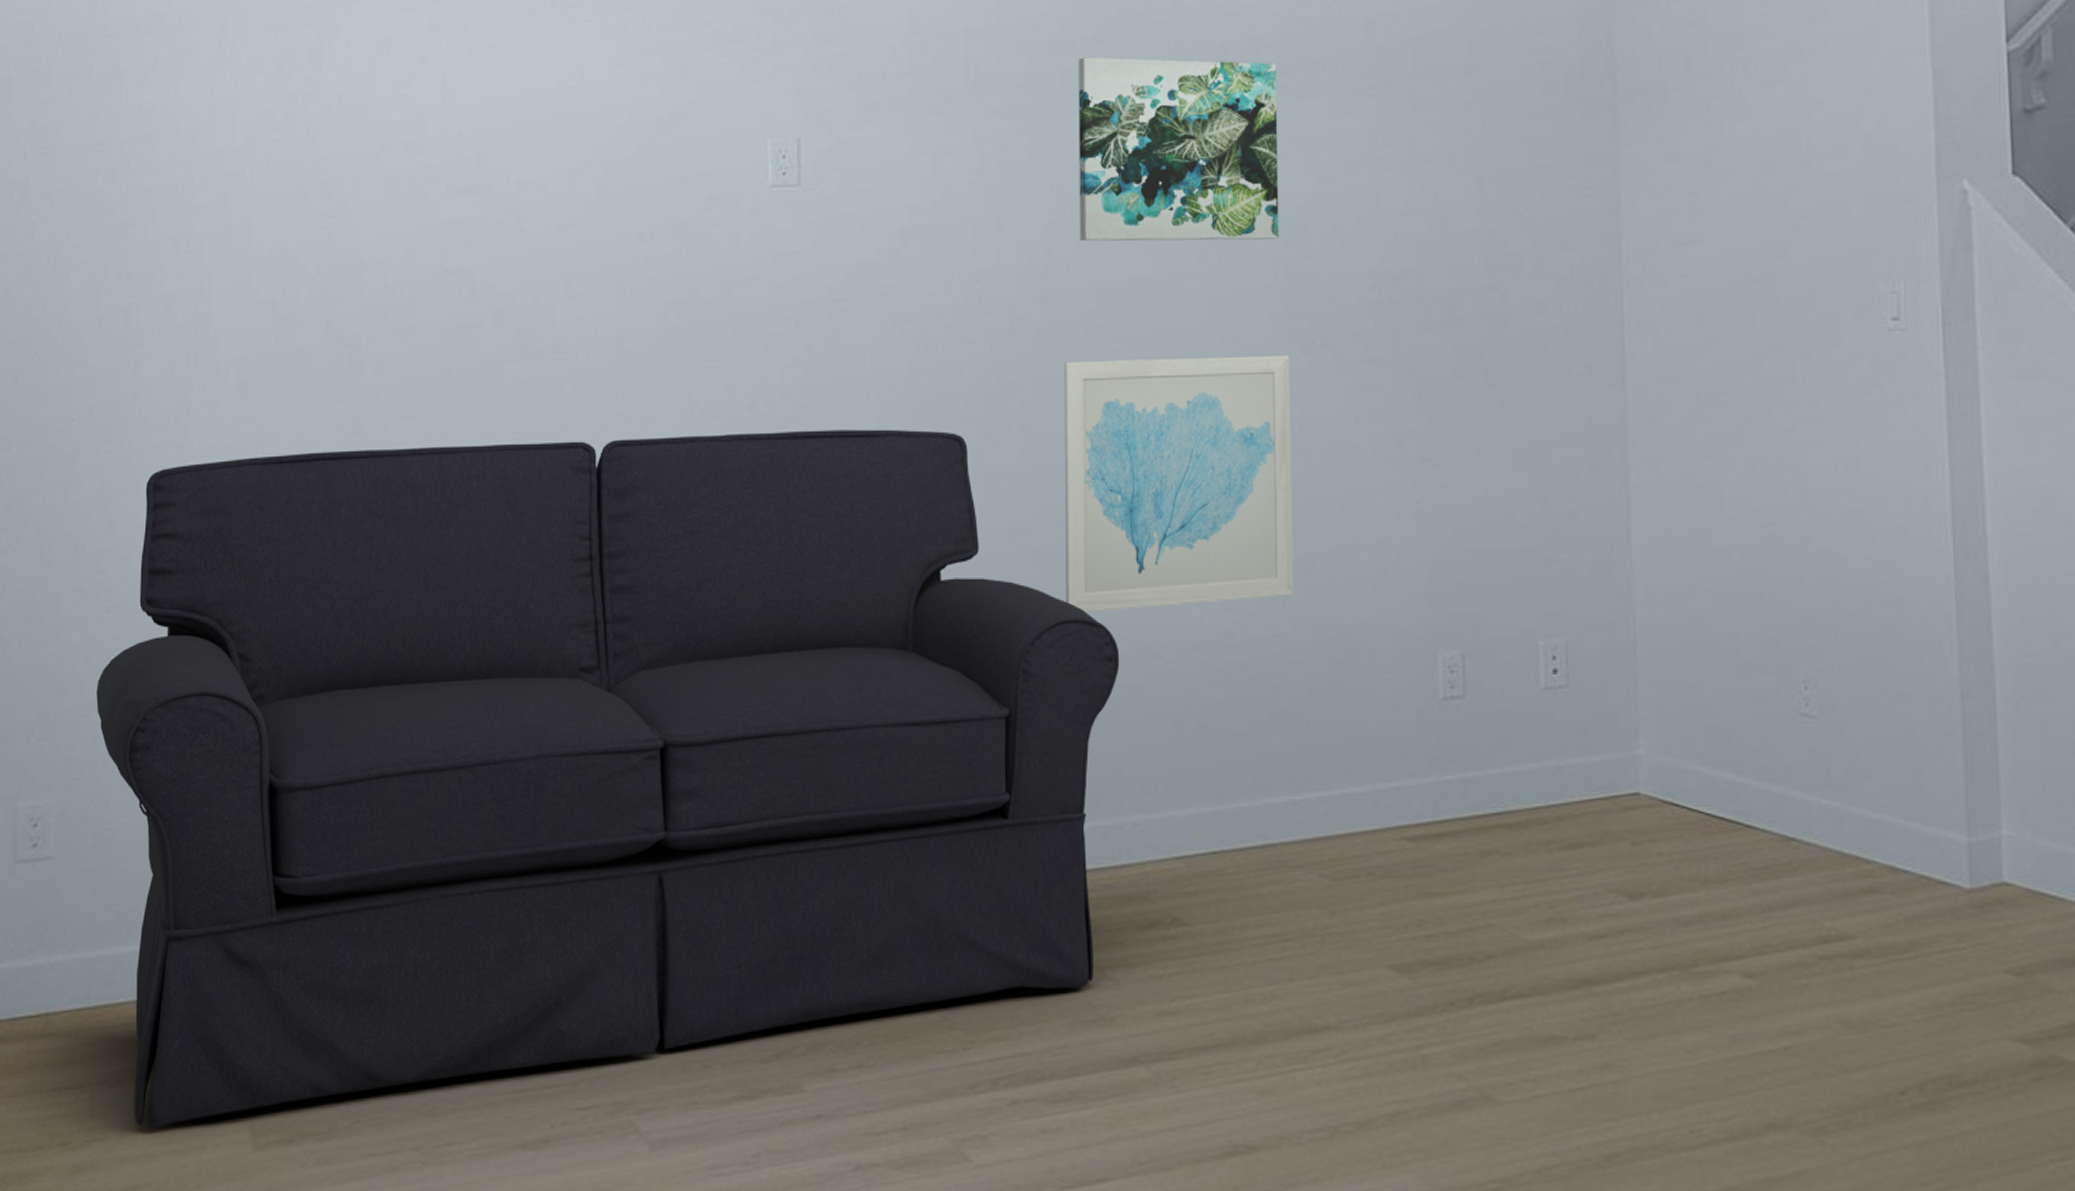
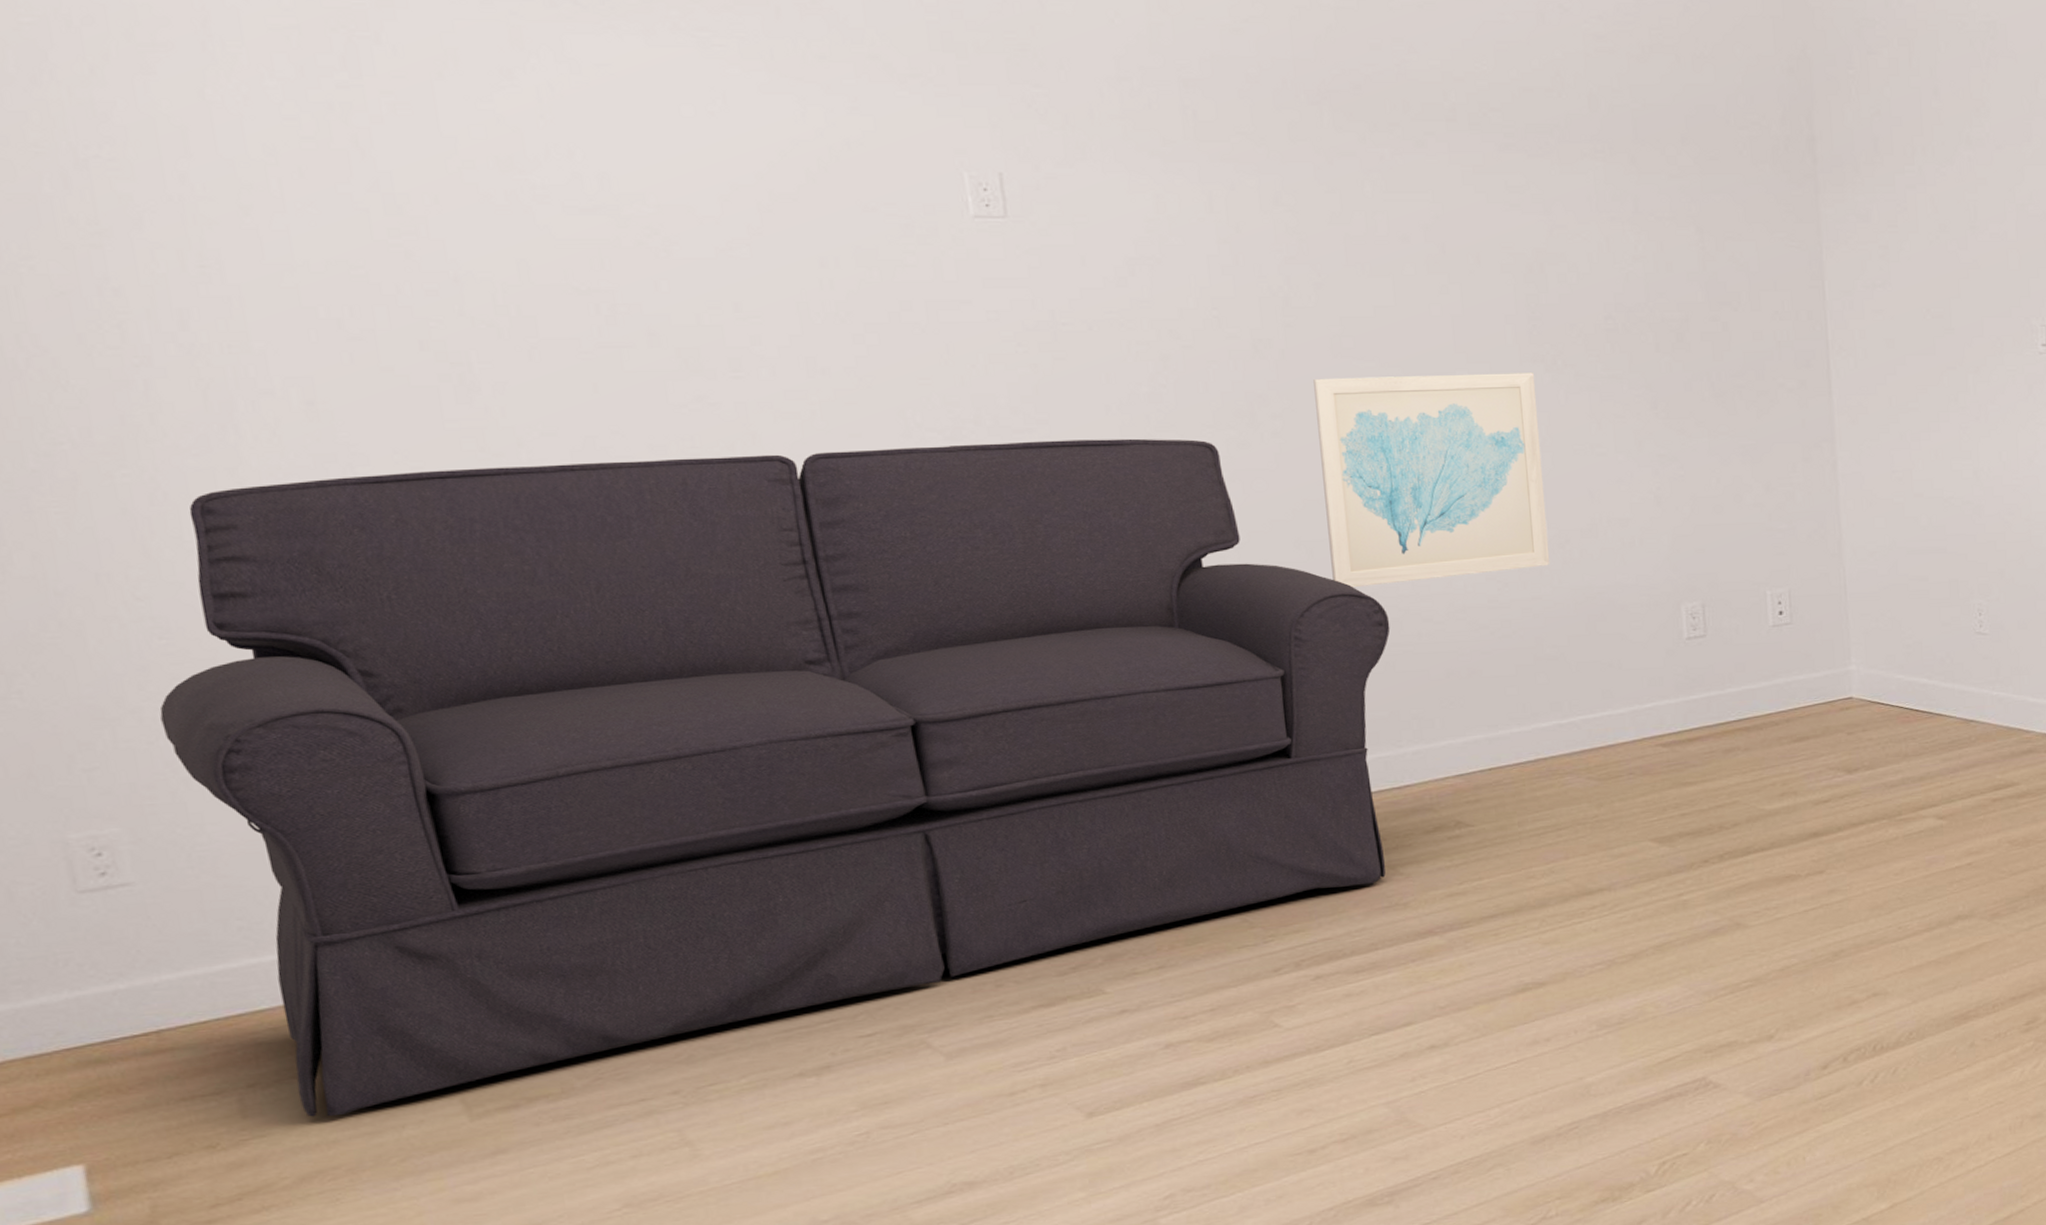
wall art: present [1078,57,1280,242] -> none [1304,111,1518,276]

